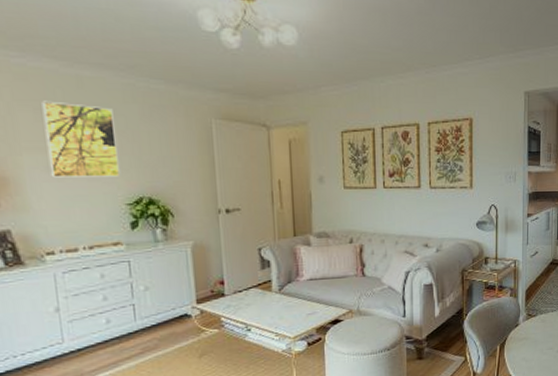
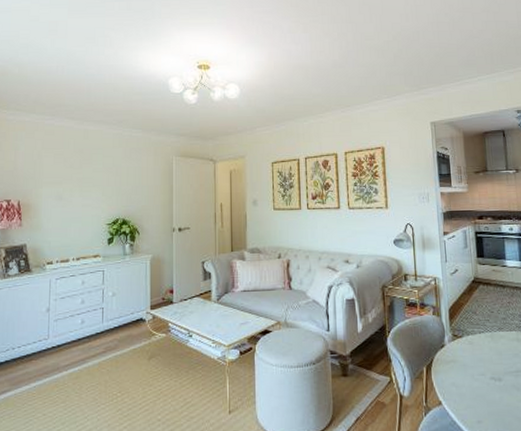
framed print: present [41,100,120,178] -> none [58,148,105,204]

